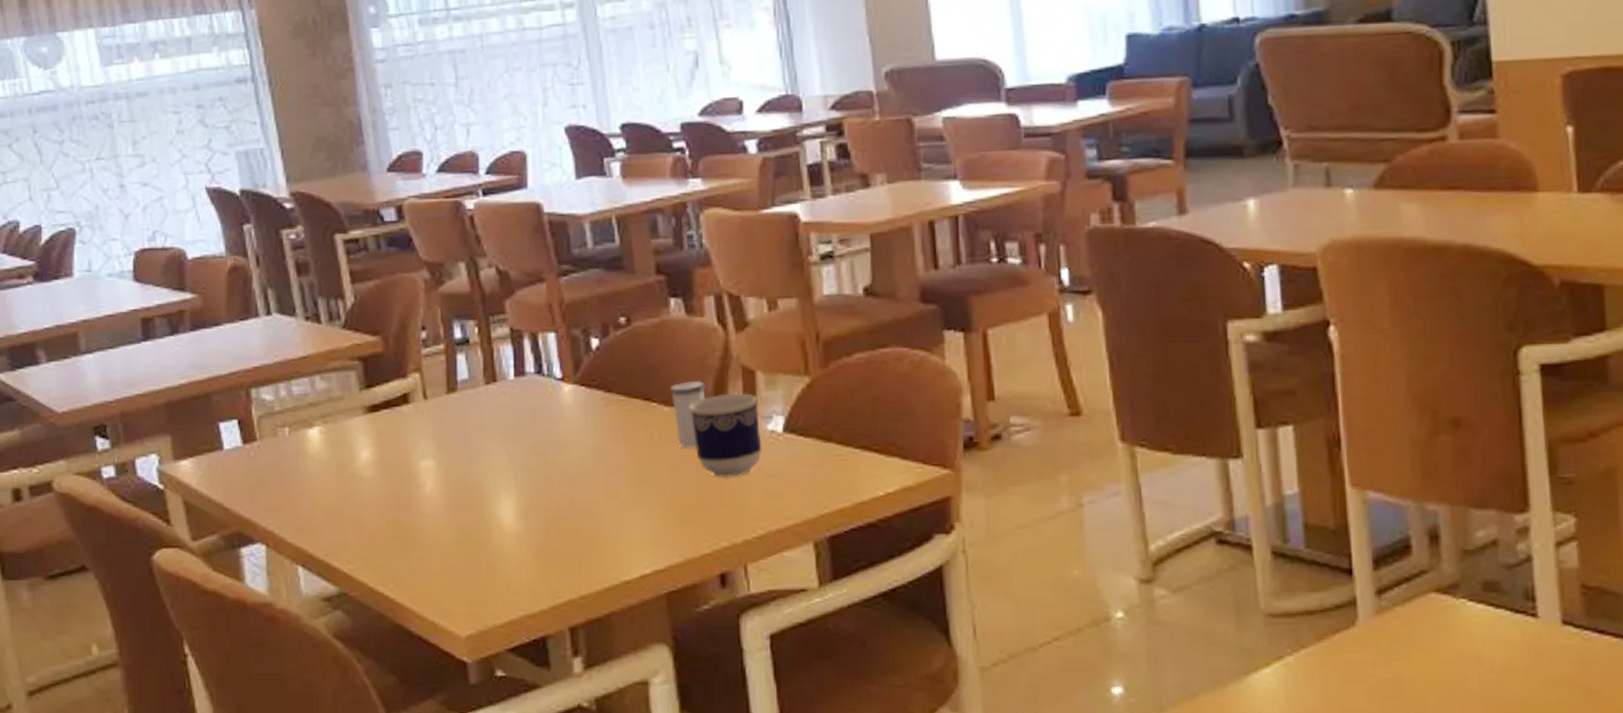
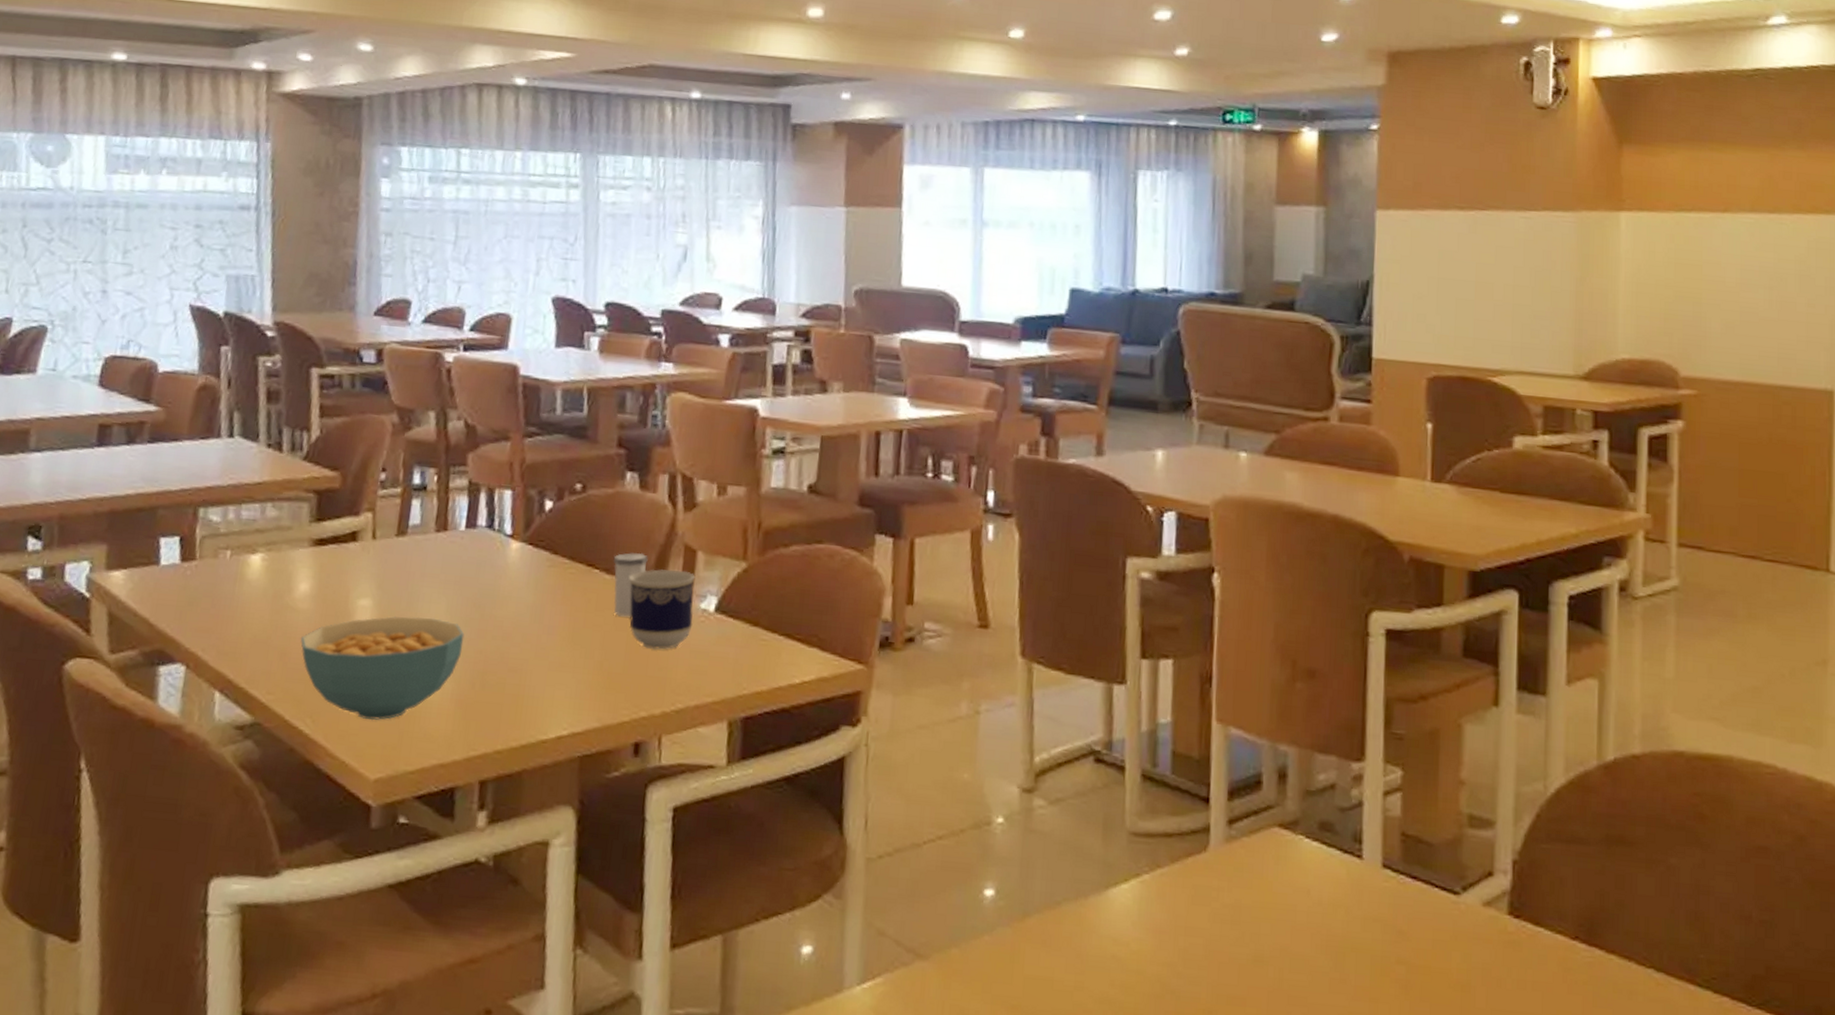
cereal bowl: none [370,471,532,579] -> present [300,616,465,721]

